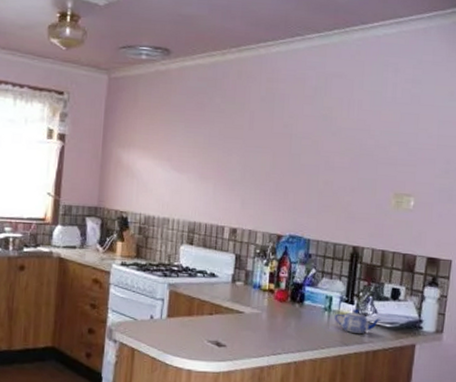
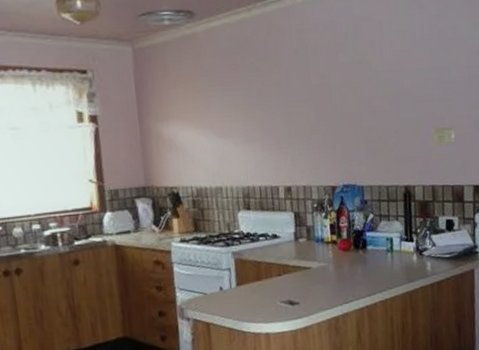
teapot: present [335,309,381,334] -> none [397,246,440,269]

